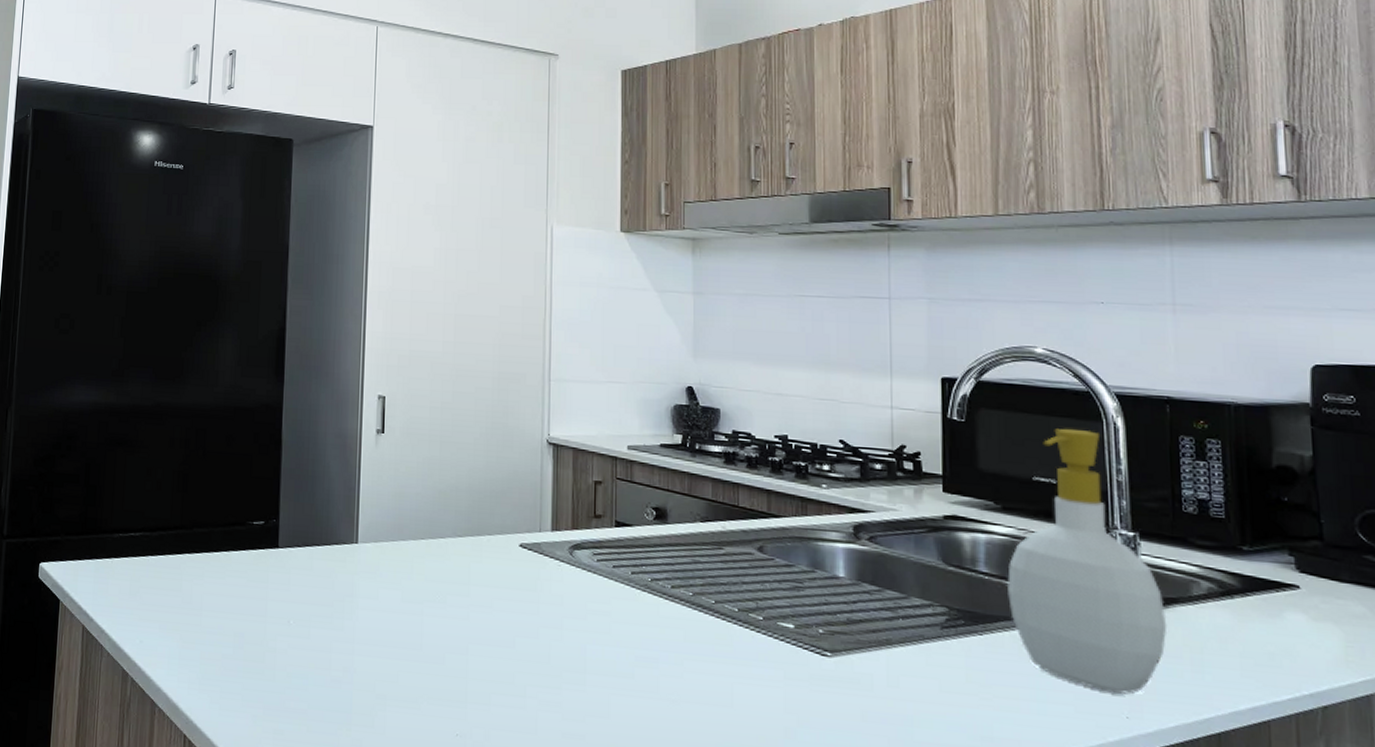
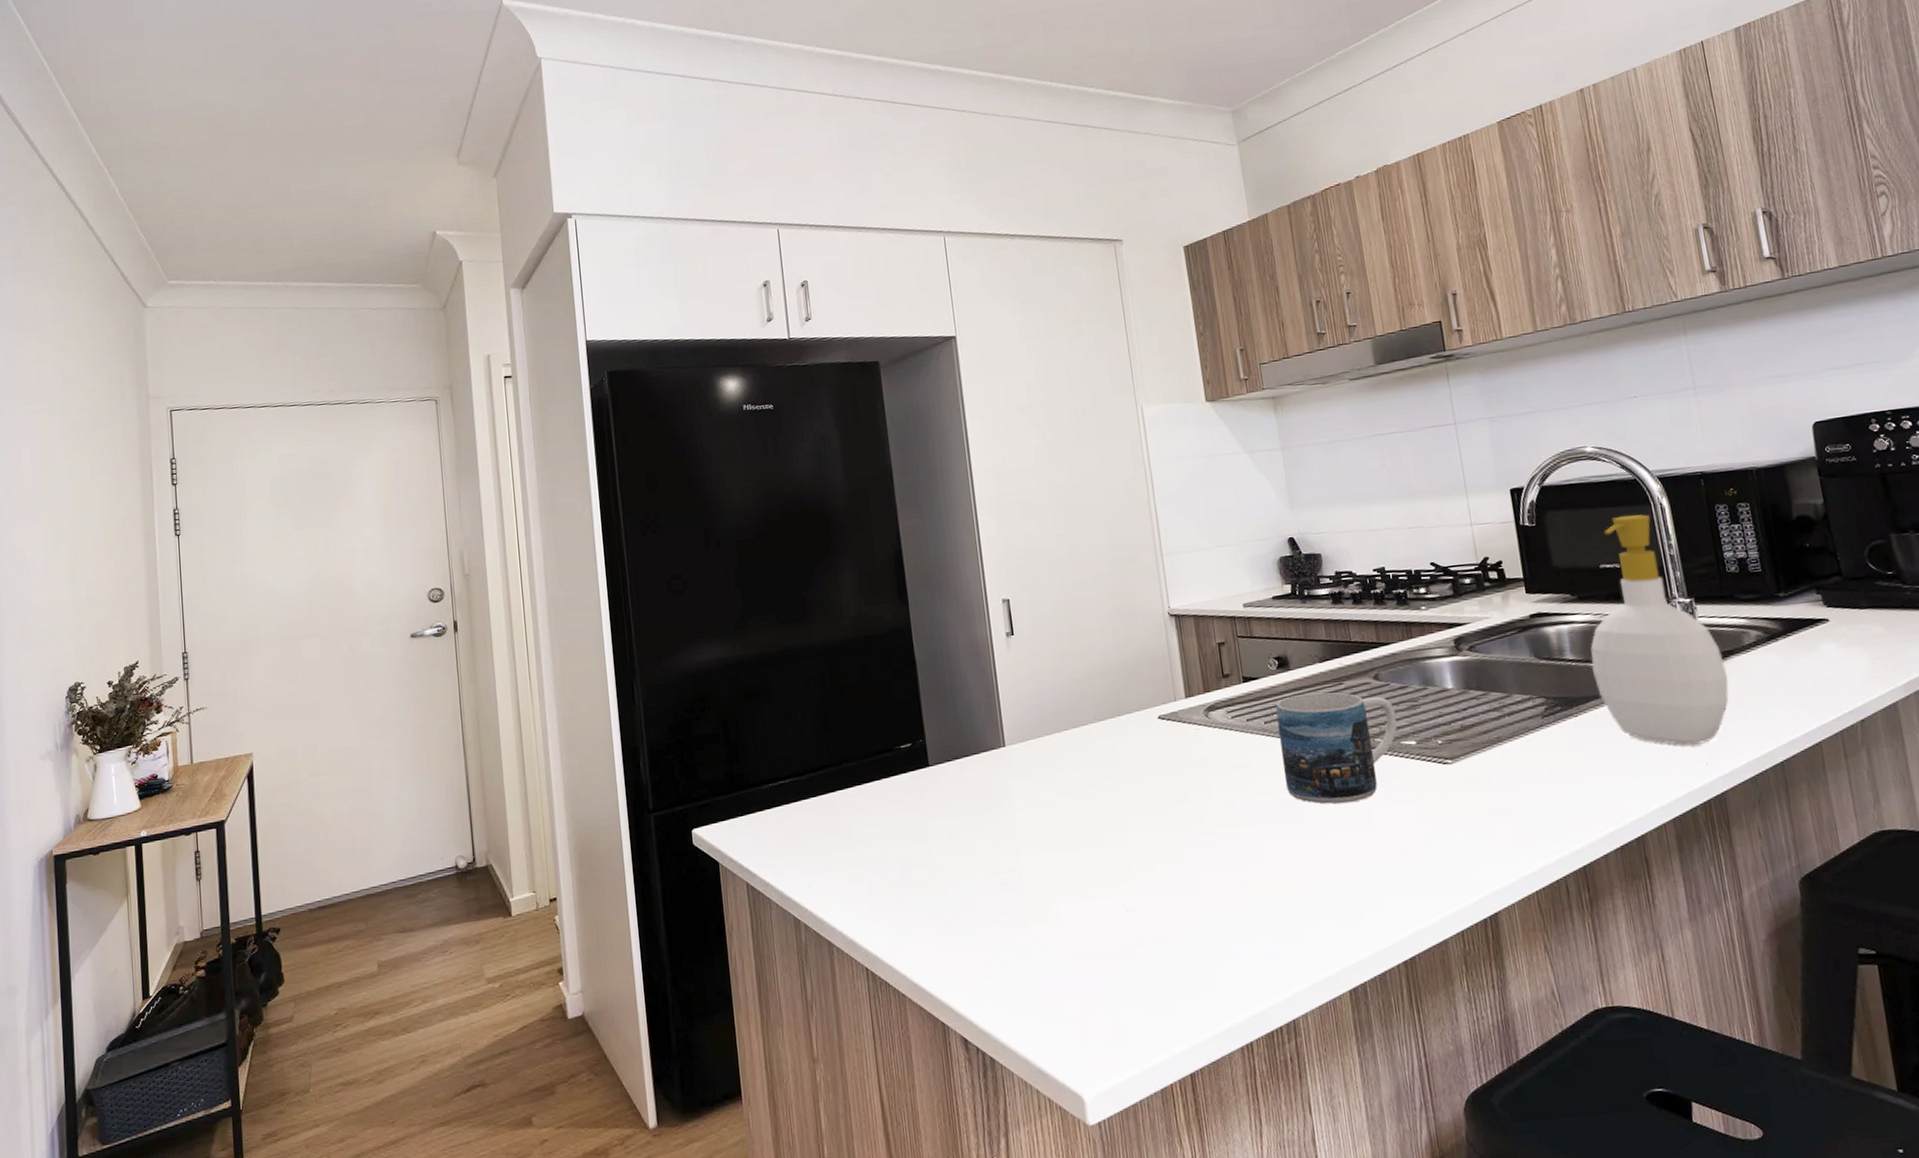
mug: none [644,550,777,676] -> present [1275,692,1398,804]

